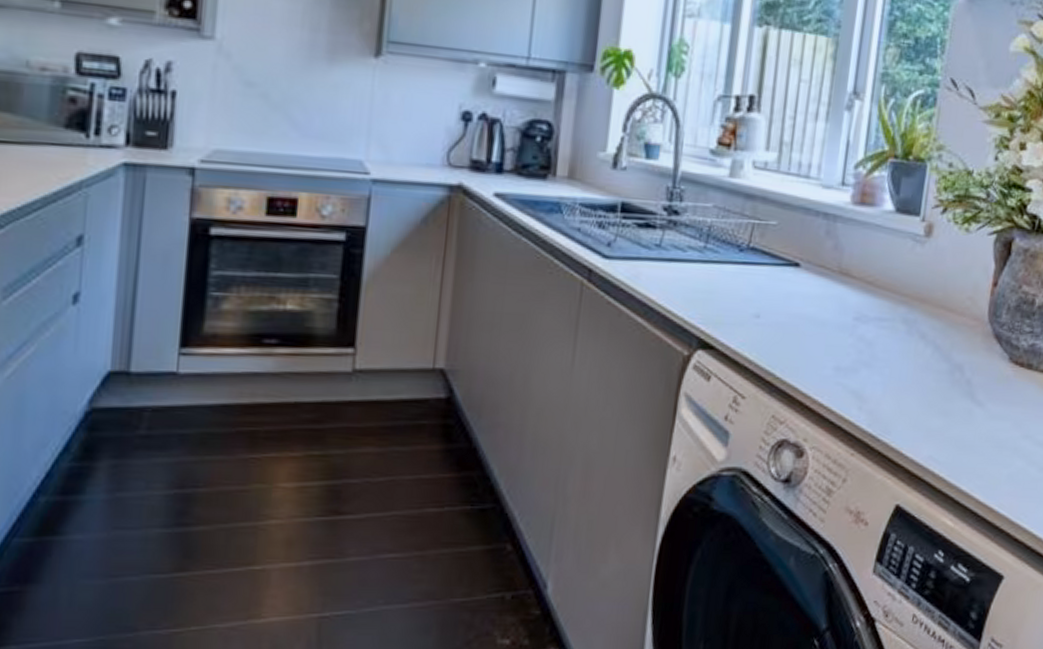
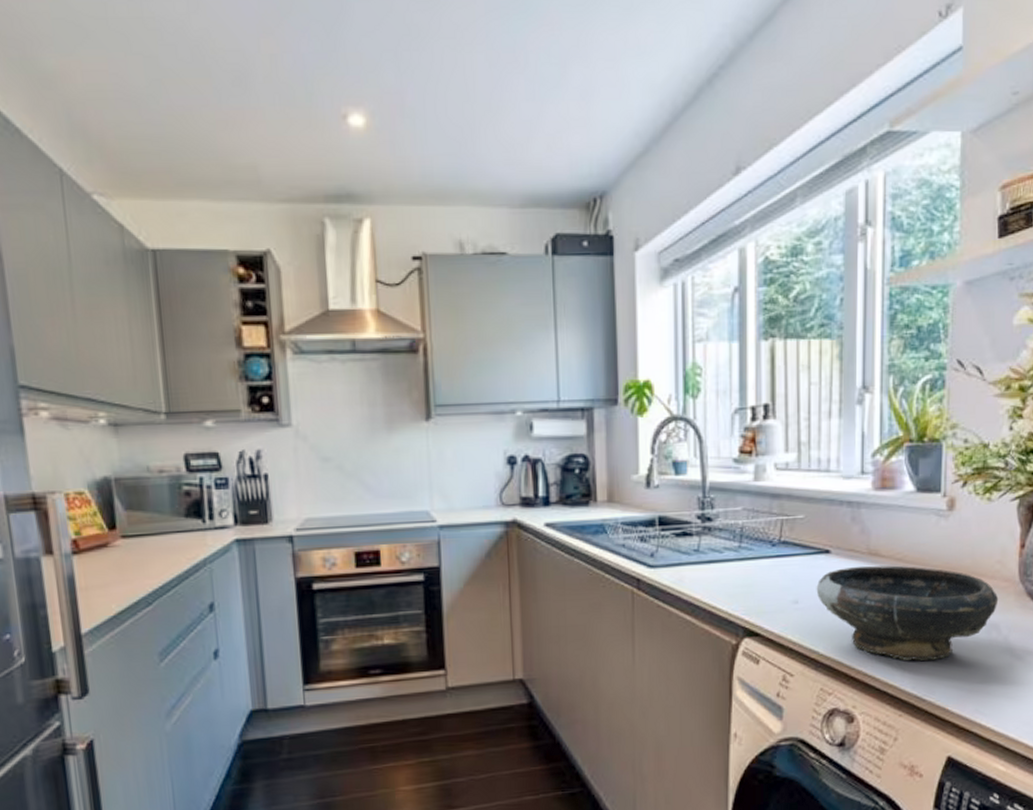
bowl: none [780,284,966,397] -> present [816,565,999,661]

